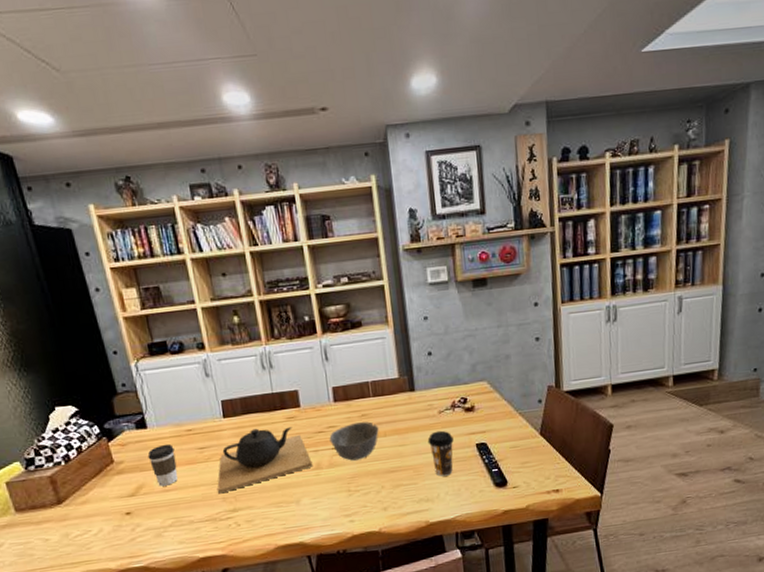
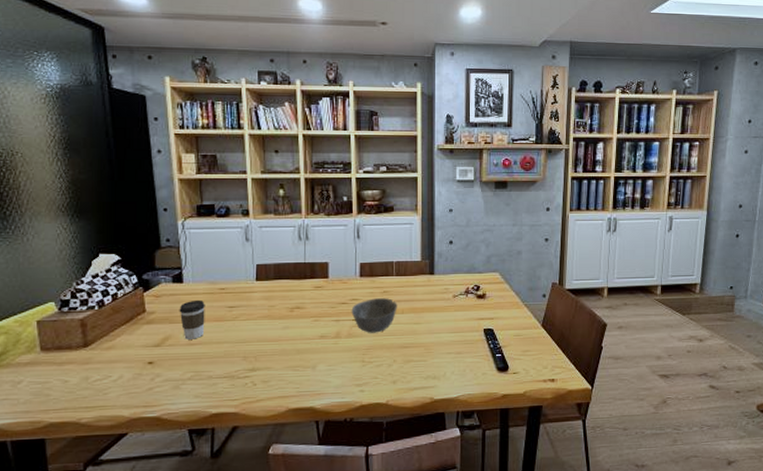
teapot: present [217,427,313,494] -> none [240,294,333,353]
coffee cup: present [427,430,454,477] -> none [440,313,464,356]

